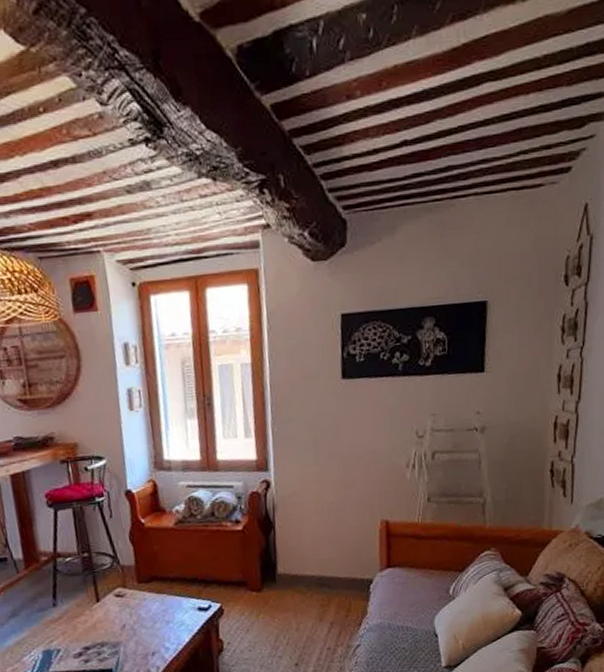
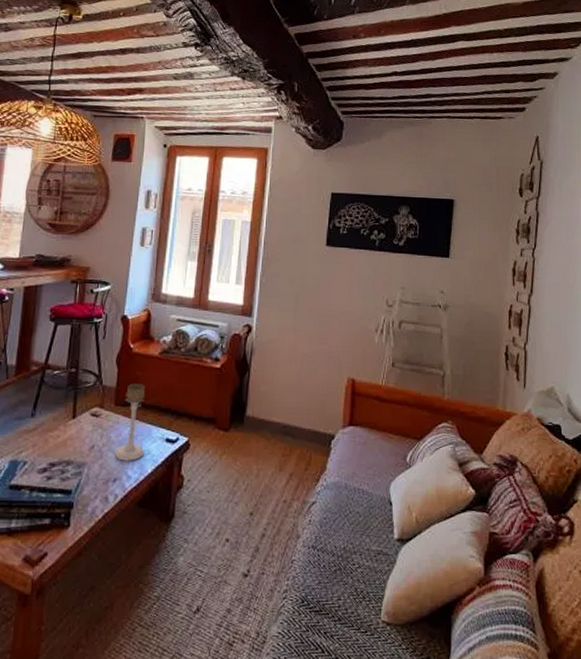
candle holder: none [147,558,179,635] -> present [114,384,145,461]

